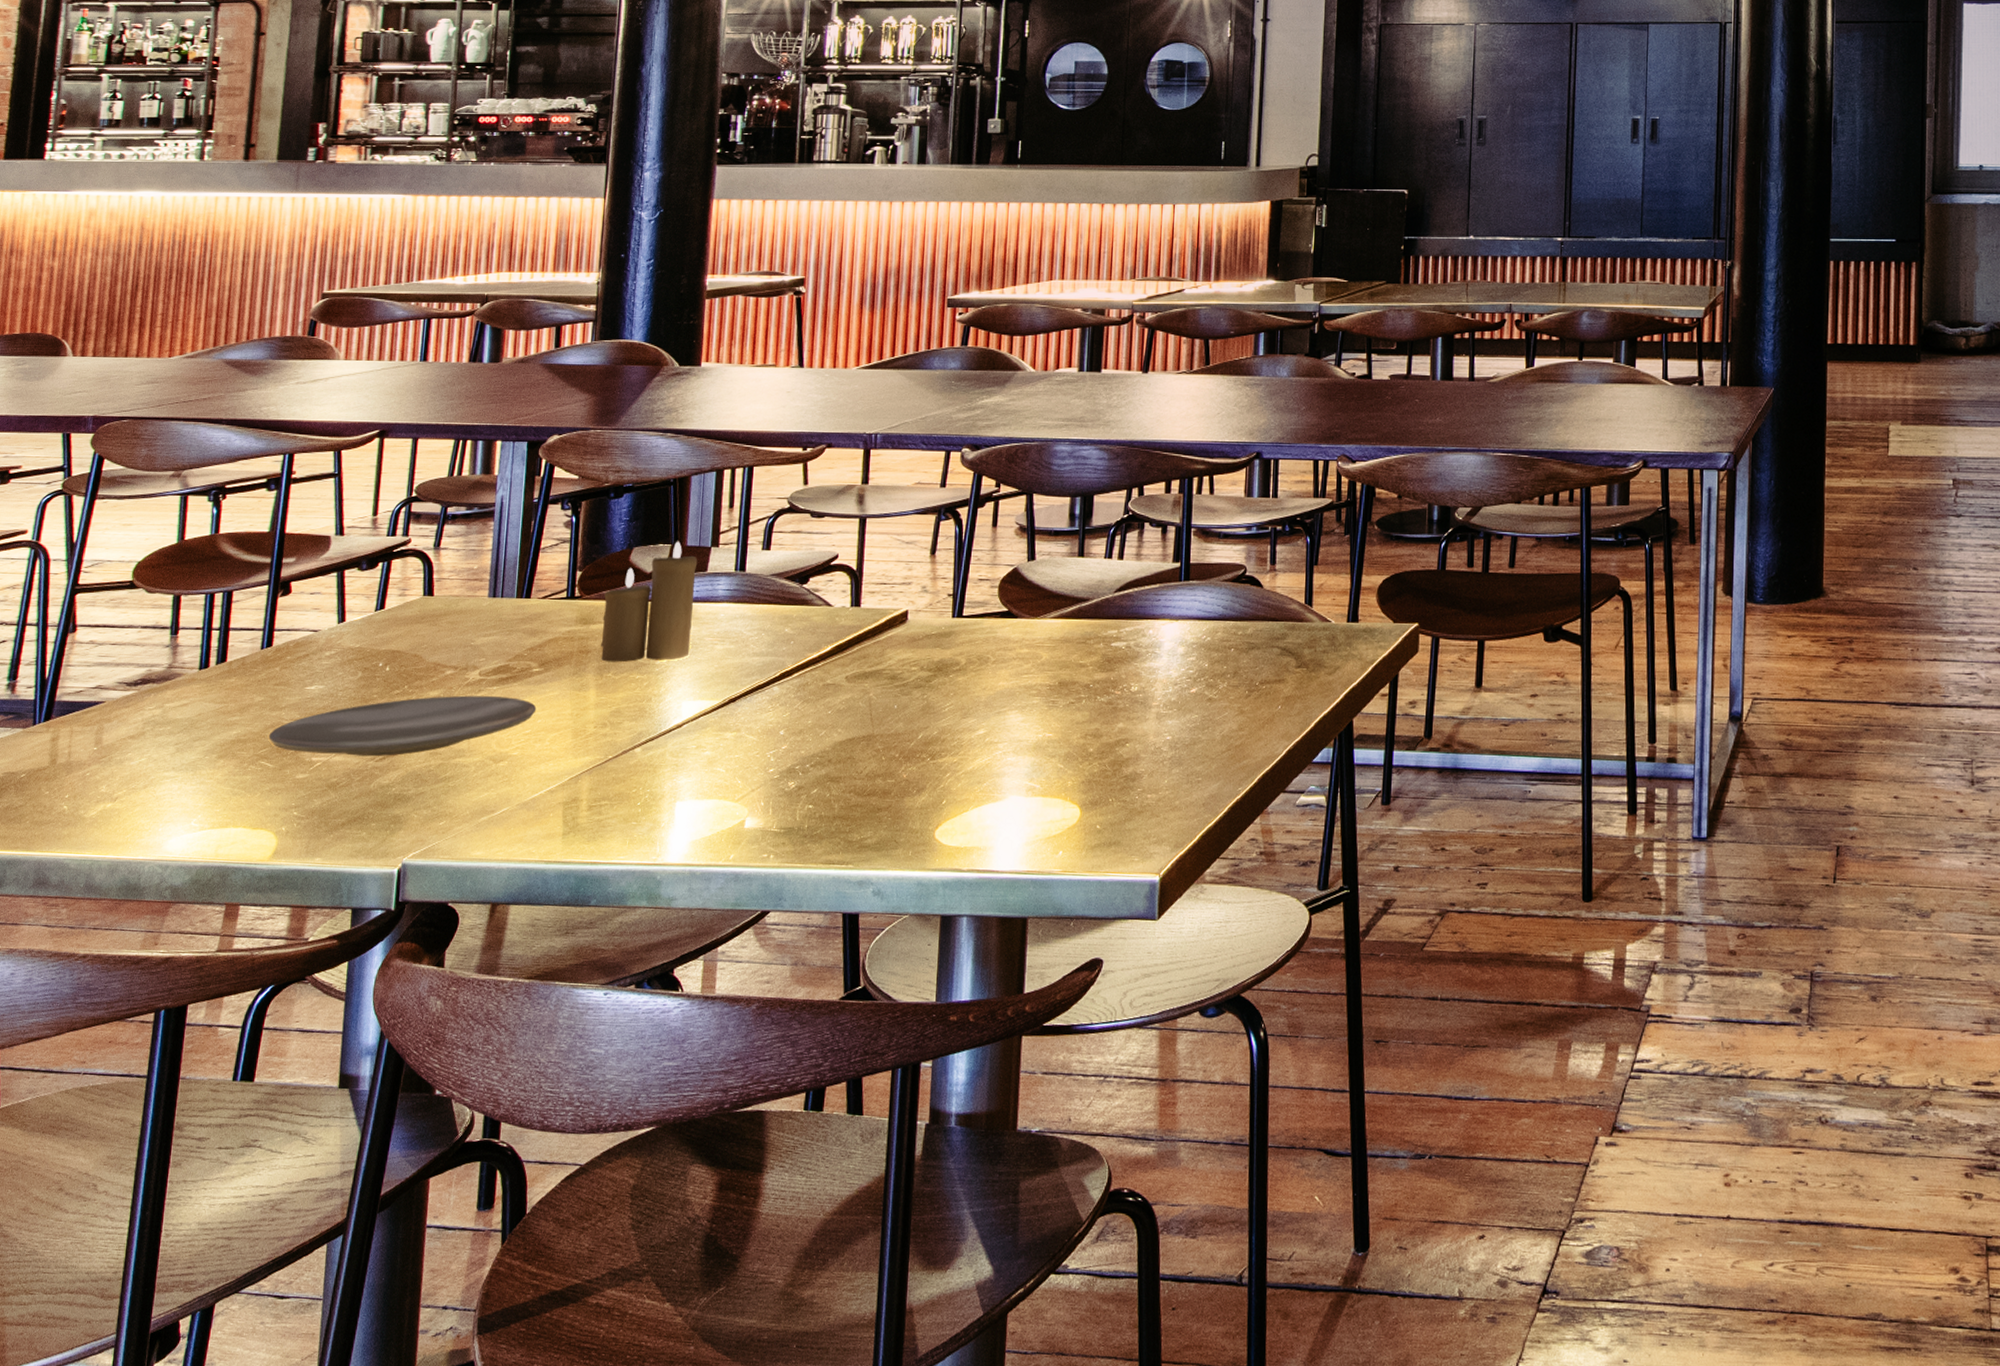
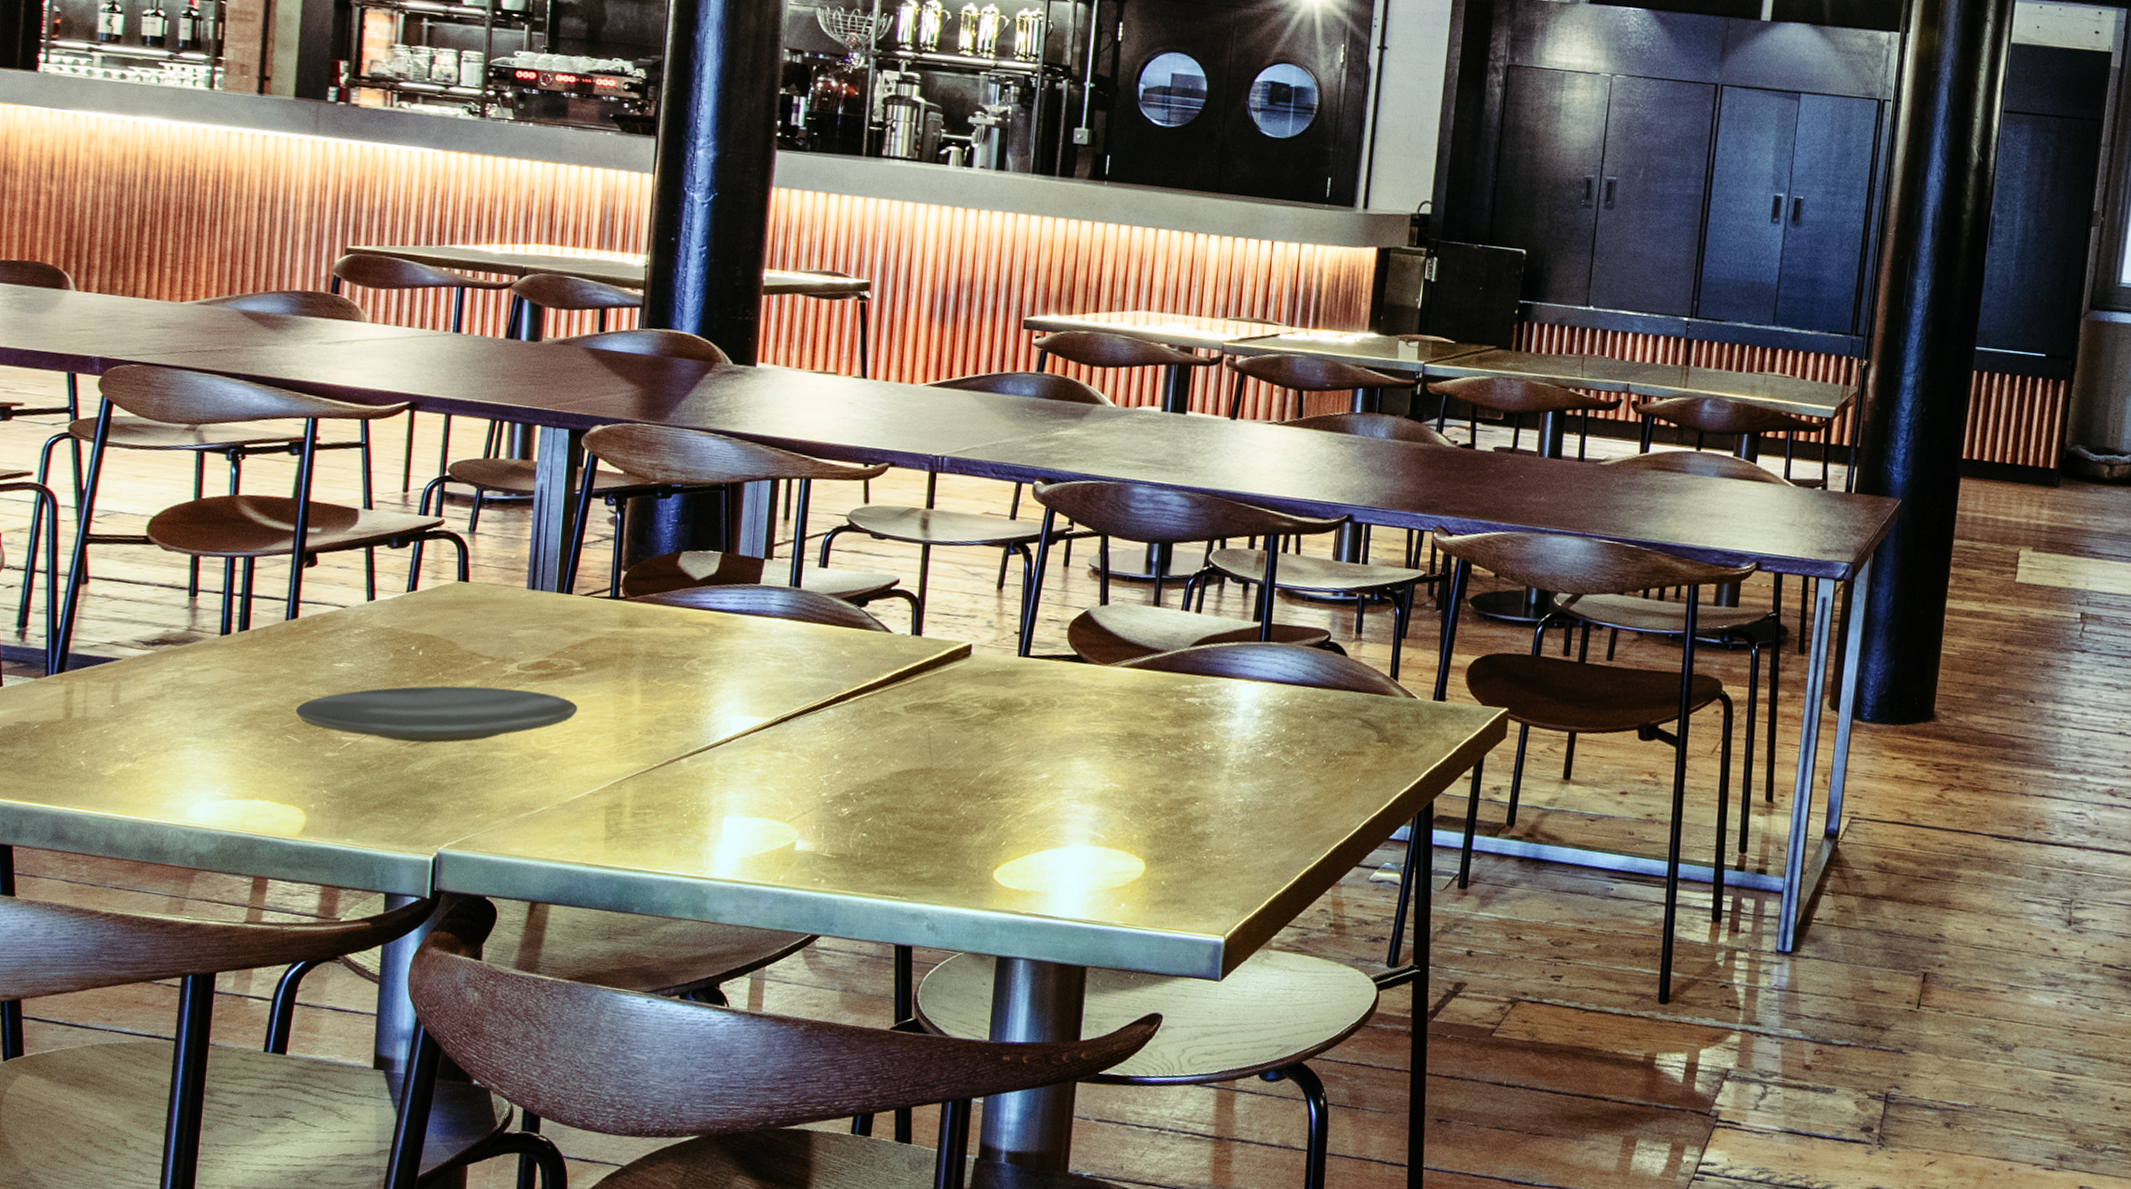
candle: present [601,541,698,663] -> none [646,549,750,673]

